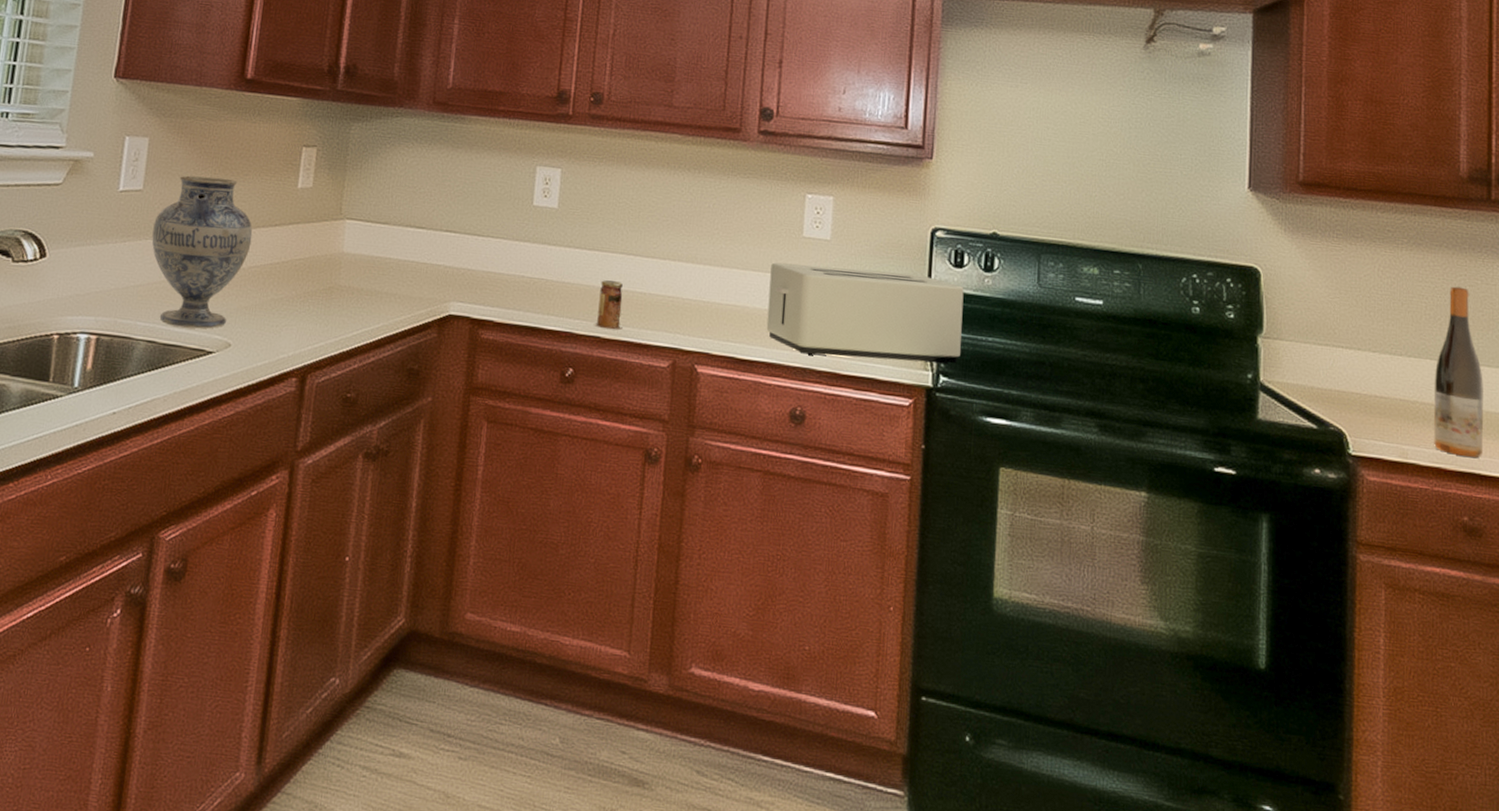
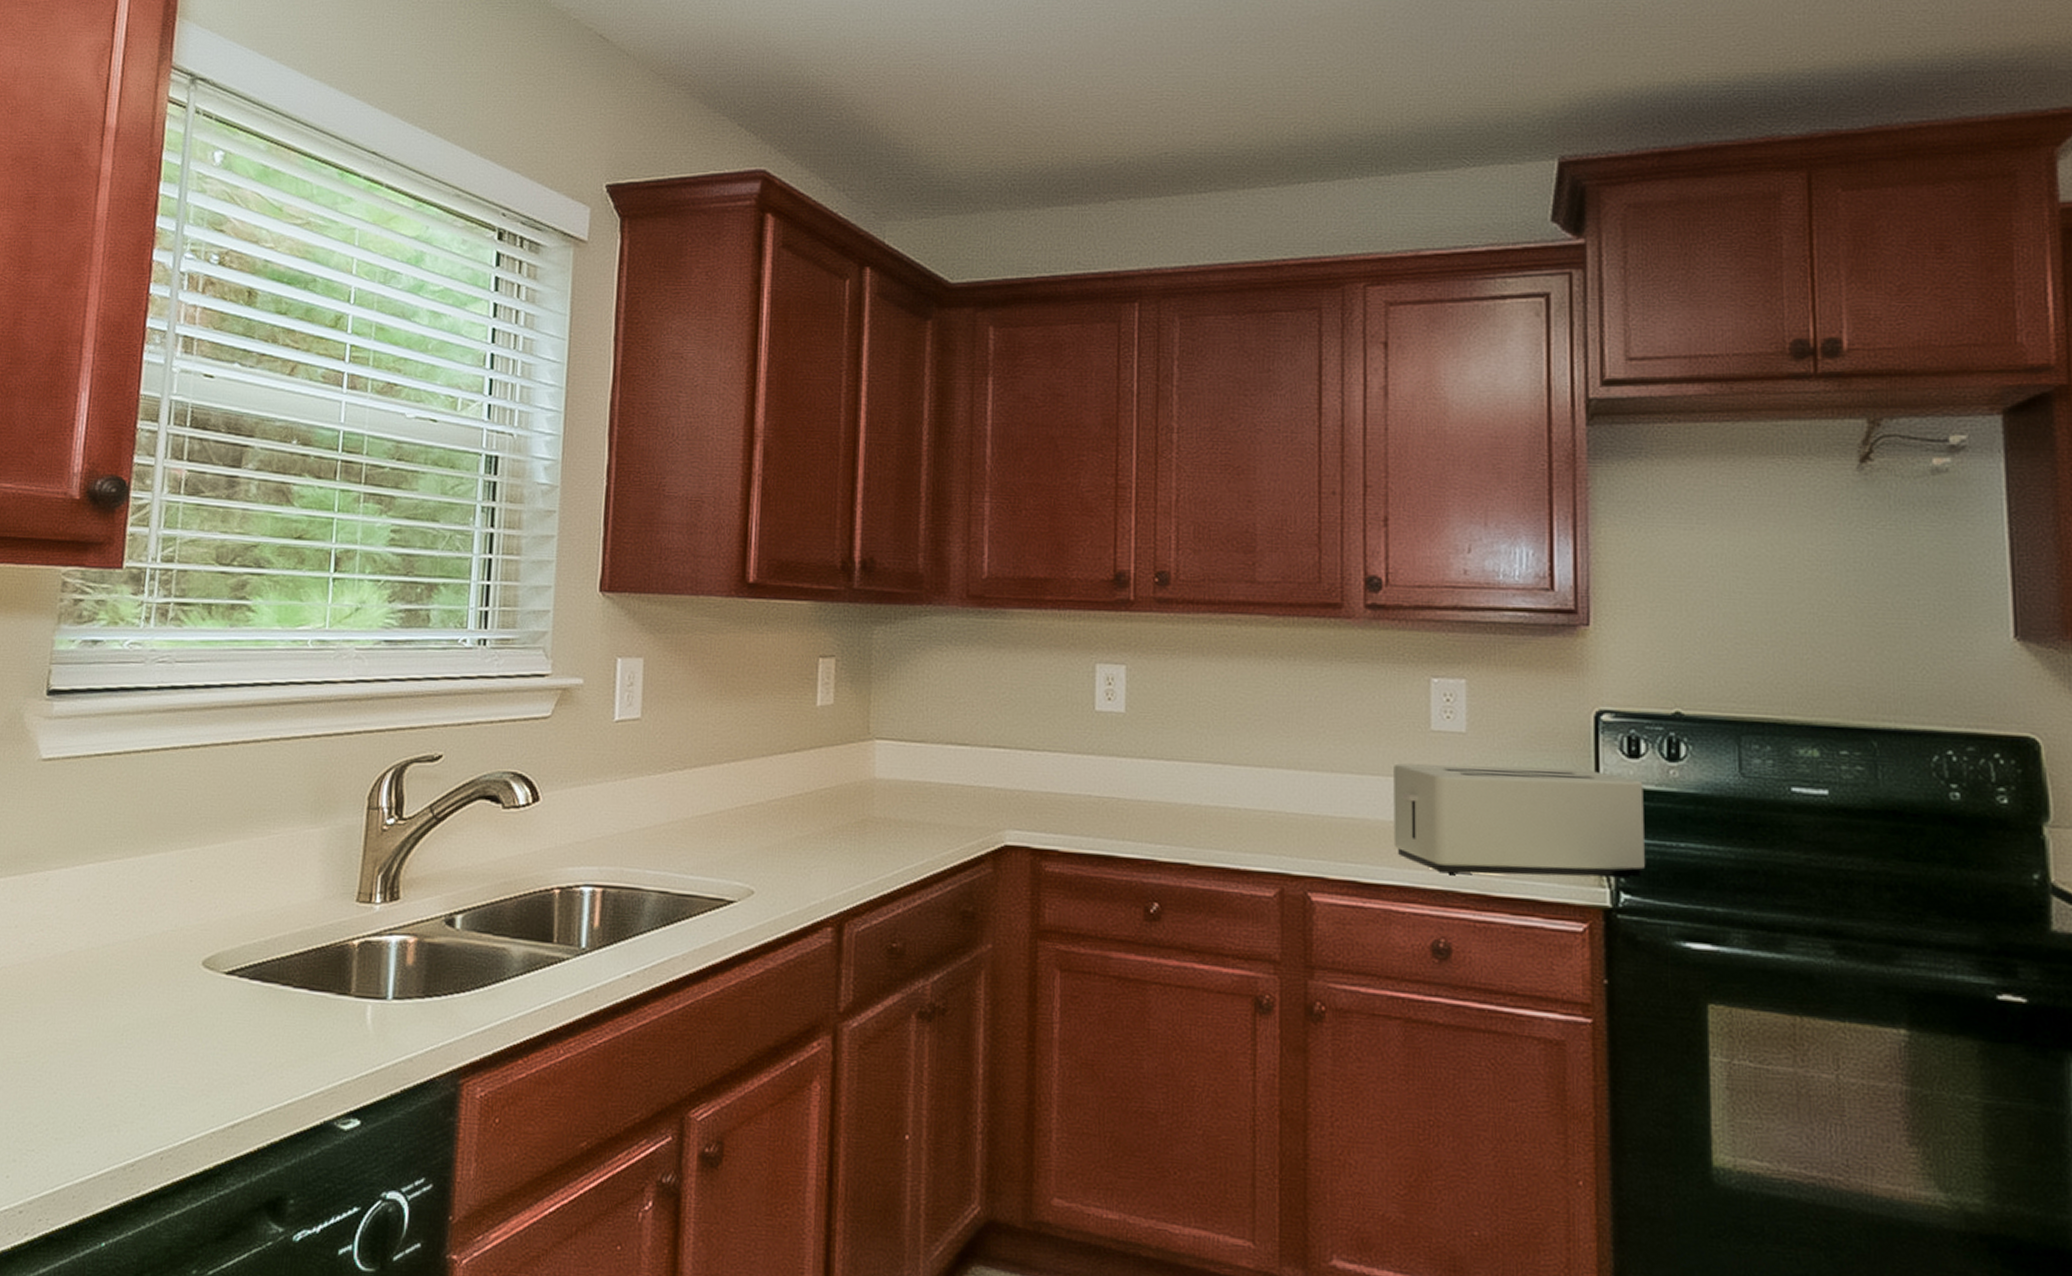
ceramic jug: present [152,175,253,329] -> none [655,698,769,875]
canister: present [593,280,623,331] -> none [1179,795,1215,855]

